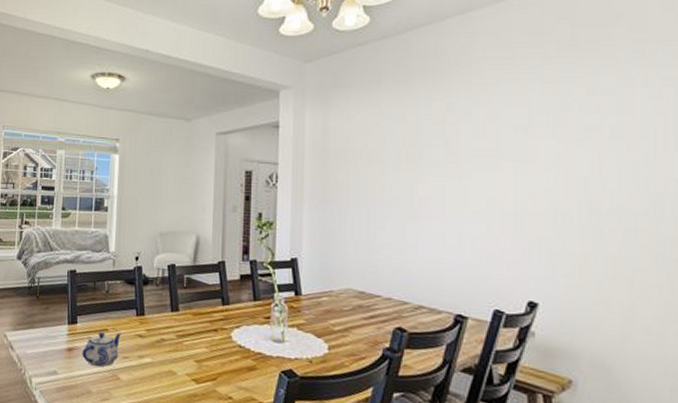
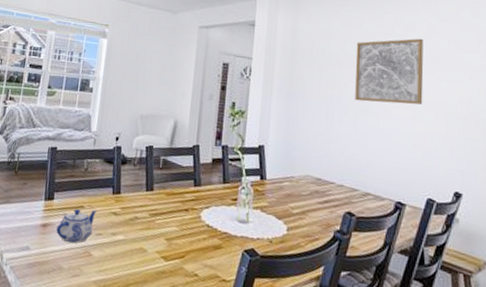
wall art: none [399,126,484,204] -> present [355,38,424,105]

